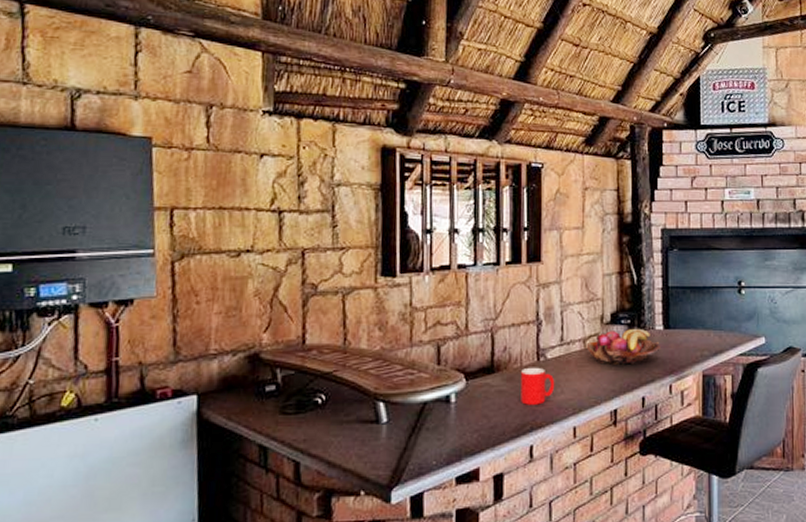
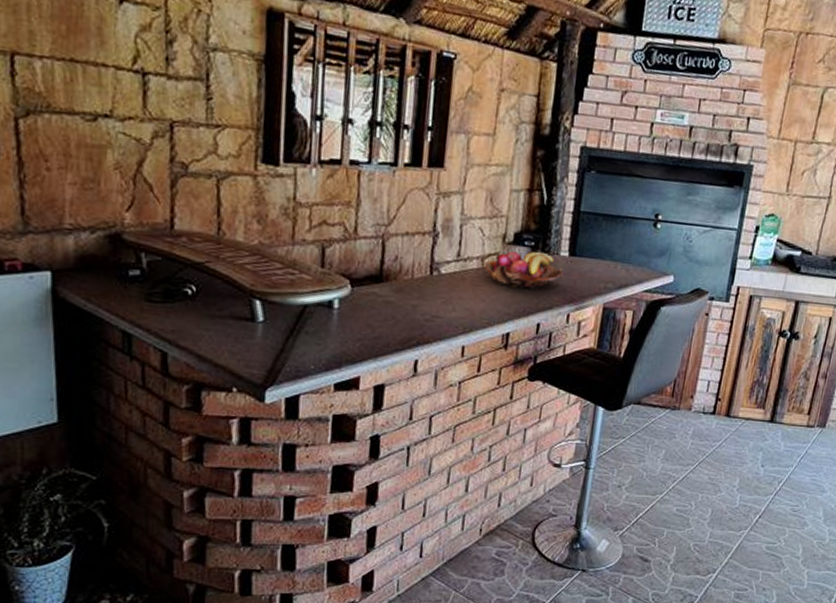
cup: present [521,367,555,405] -> none [409,280,447,320]

